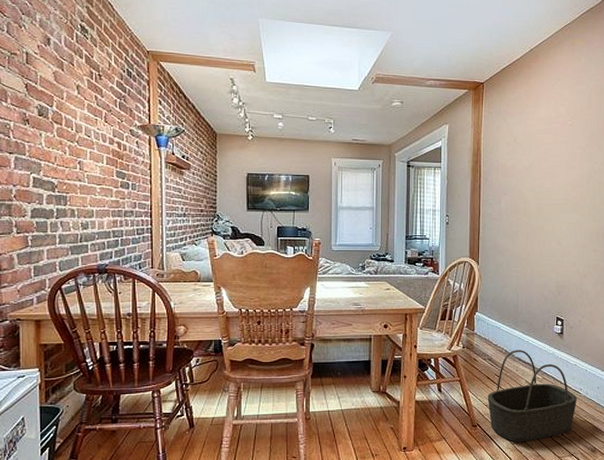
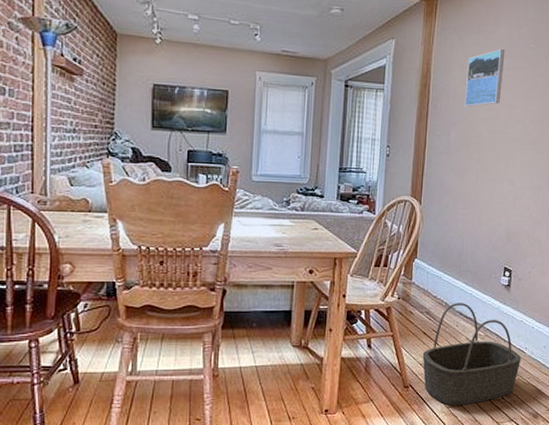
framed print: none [513,126,546,178] -> present [465,48,505,107]

